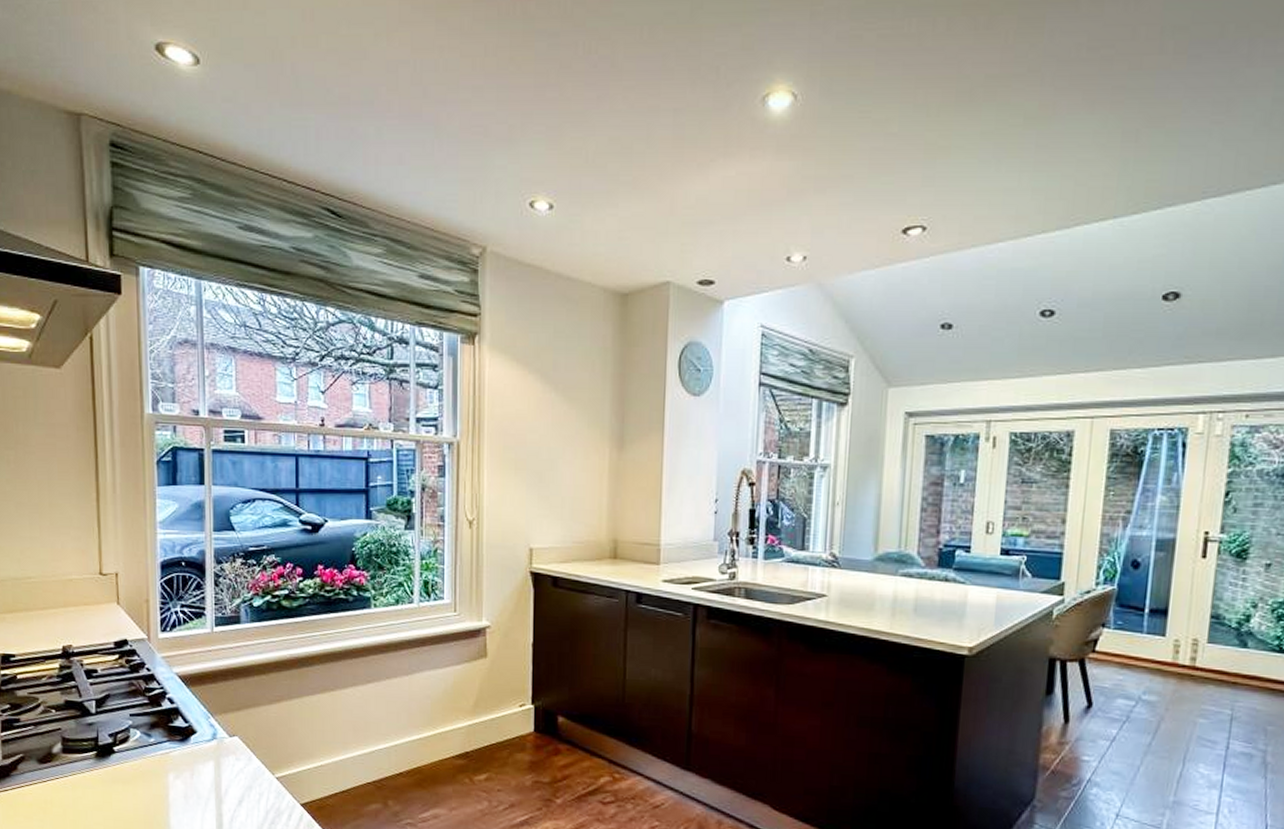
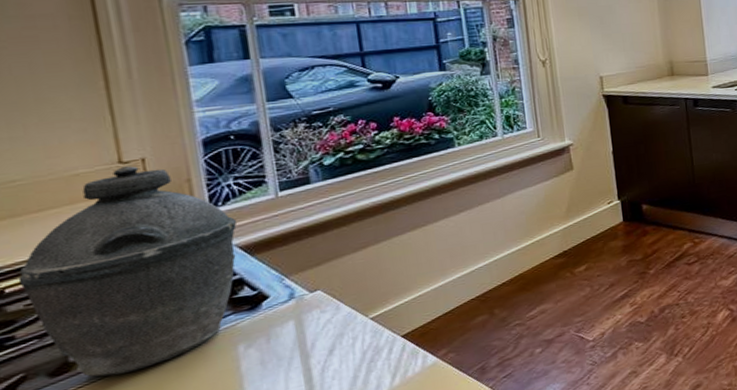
kettle: none [26,578,180,776] -> present [18,166,237,377]

